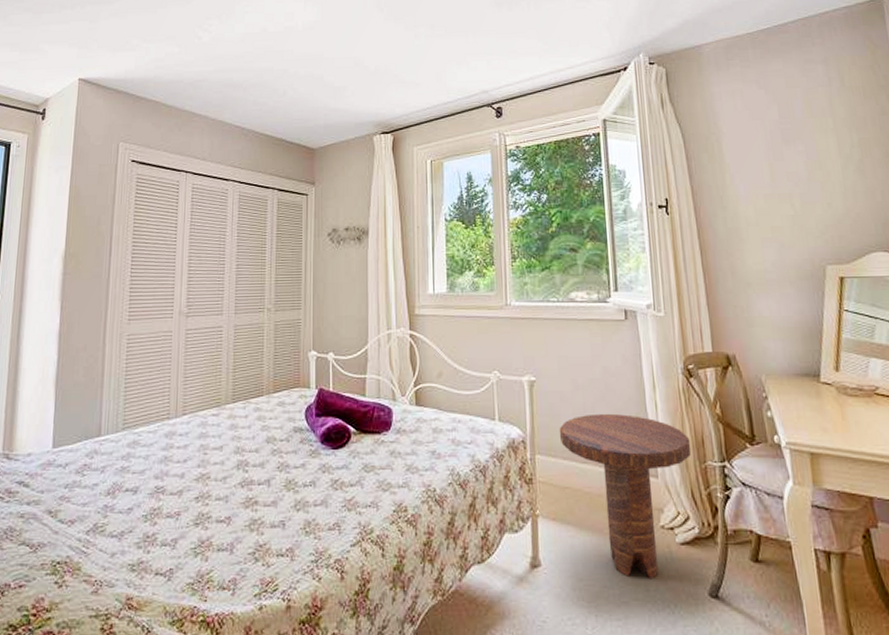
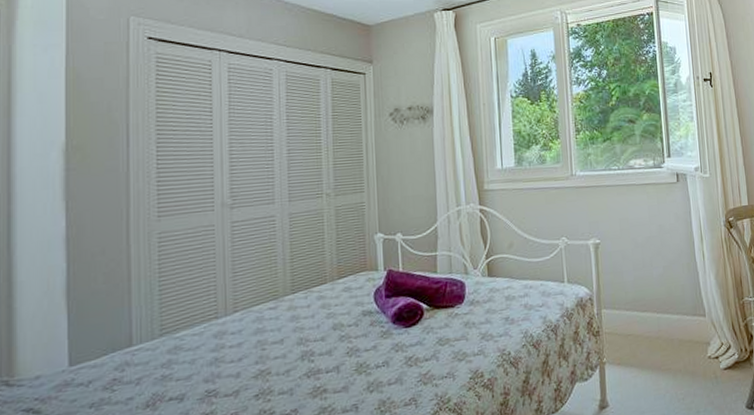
side table: present [559,413,692,580] -> none [622,265,732,403]

